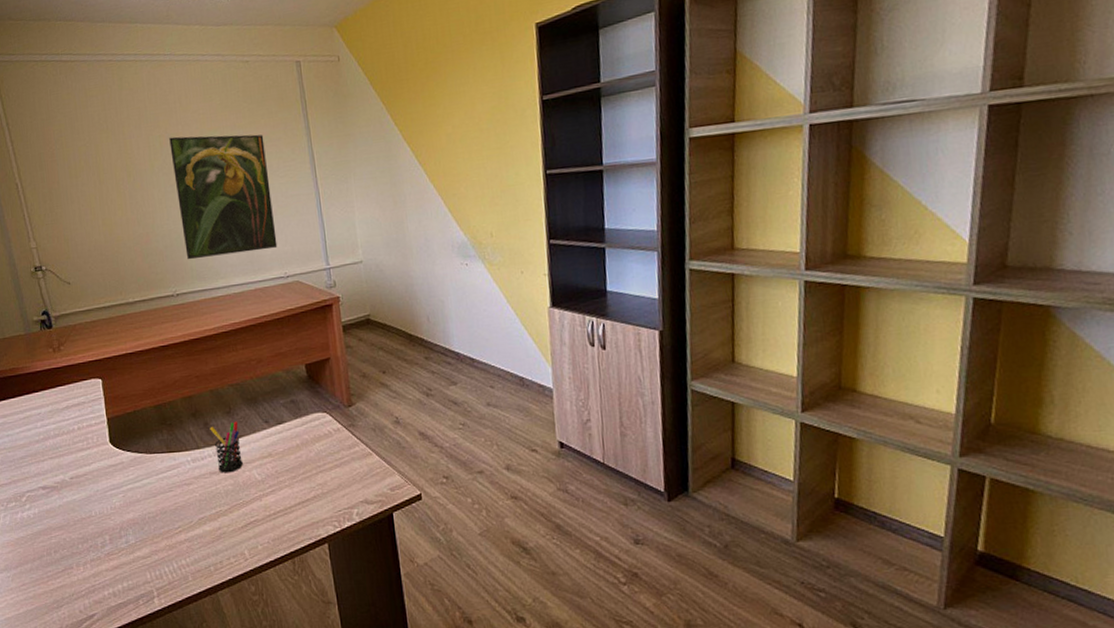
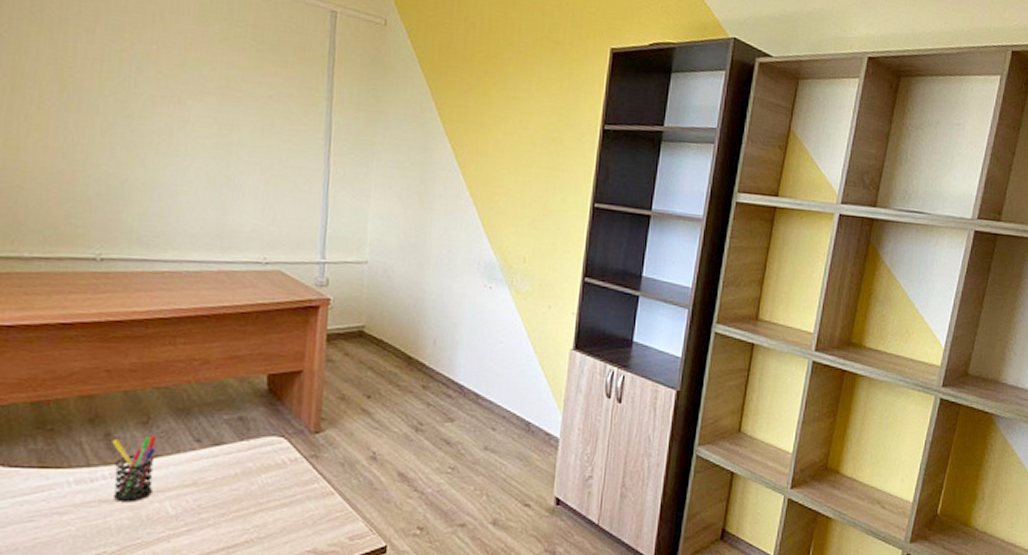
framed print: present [169,134,278,260] -> none [127,56,270,226]

